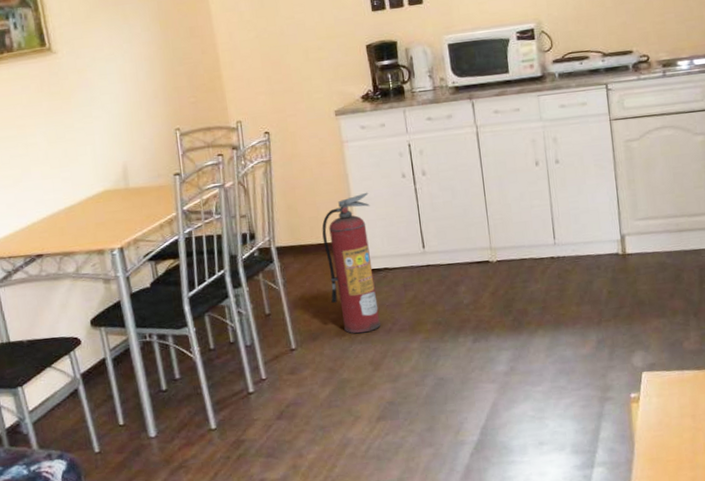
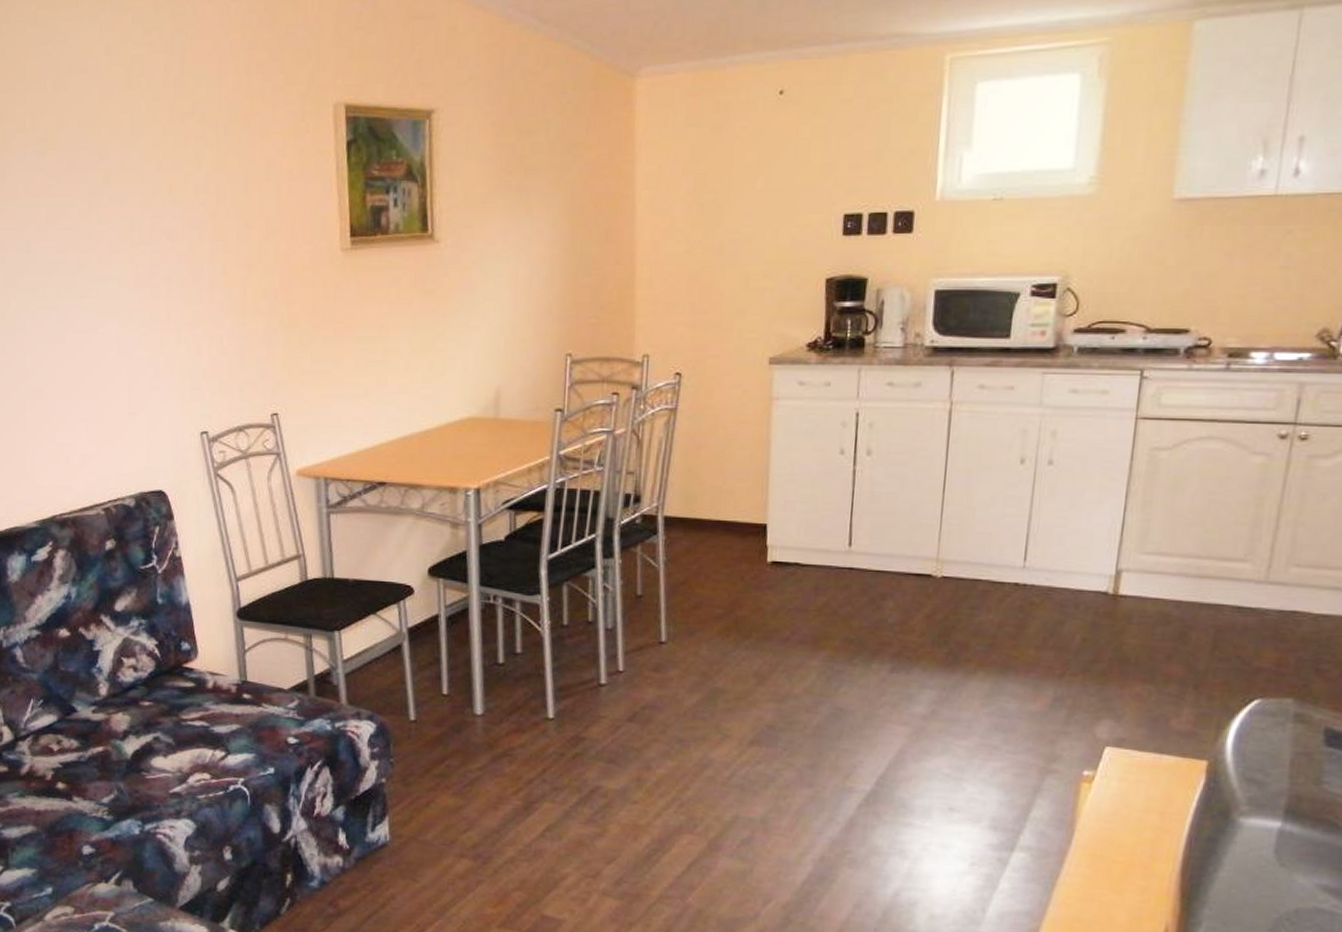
fire extinguisher: present [322,192,381,334] -> none [720,465,793,638]

